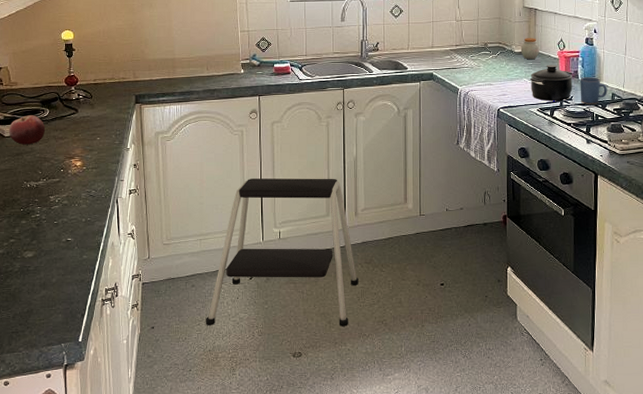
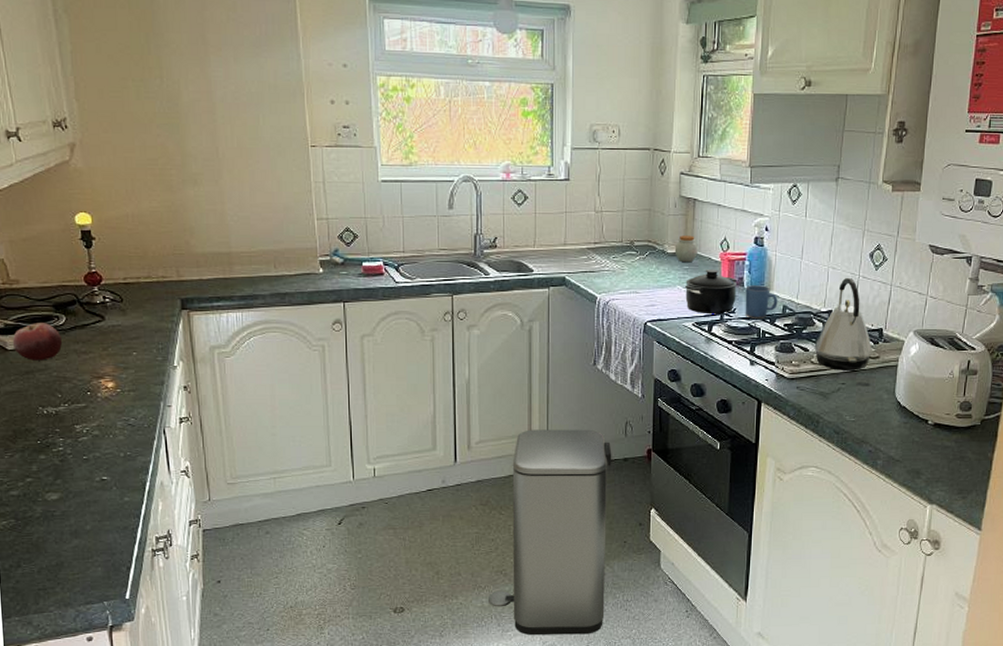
step stool: present [206,178,359,327] -> none [285,404,473,578]
pedal bin: none [372,198,474,380] -> present [489,429,612,636]

